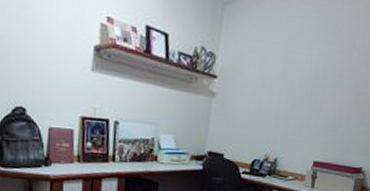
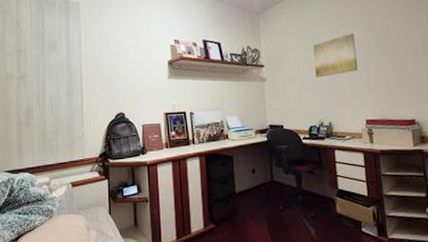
wall art: none [274,54,329,104] -> present [312,33,359,78]

